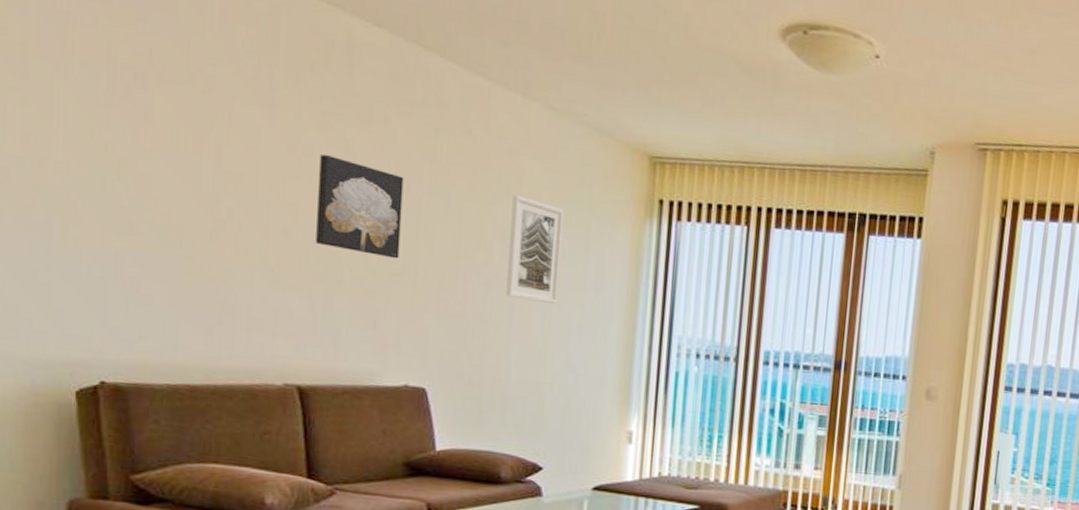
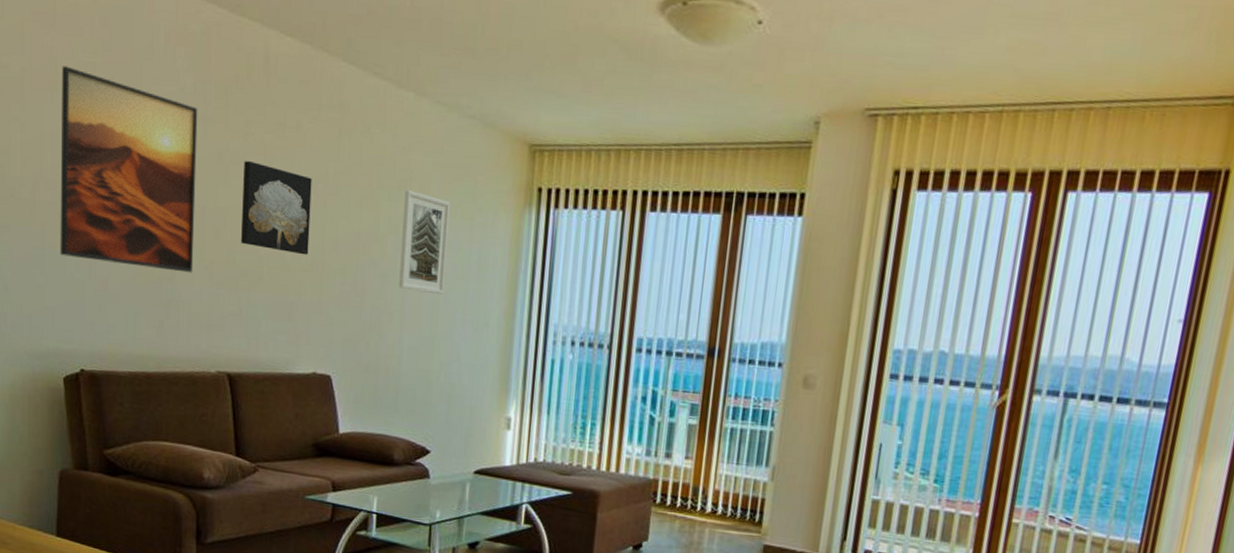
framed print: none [73,34,263,274] -> present [60,66,198,273]

